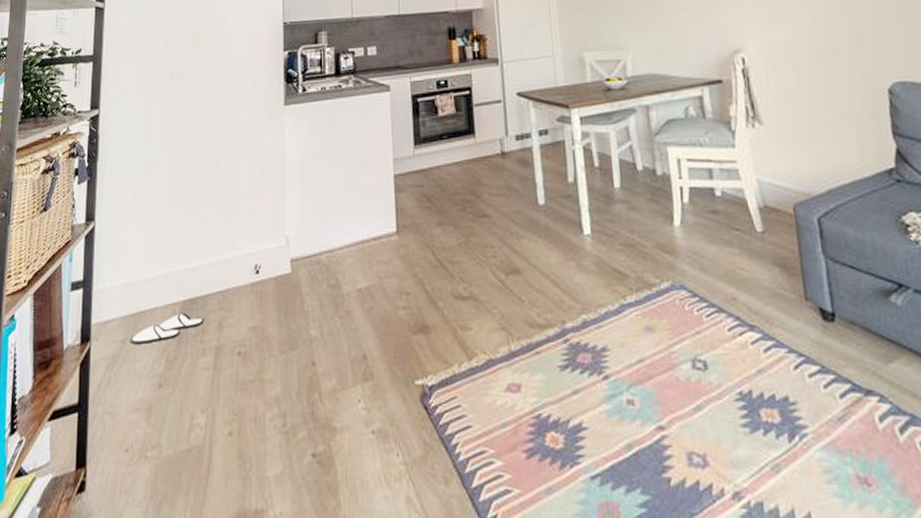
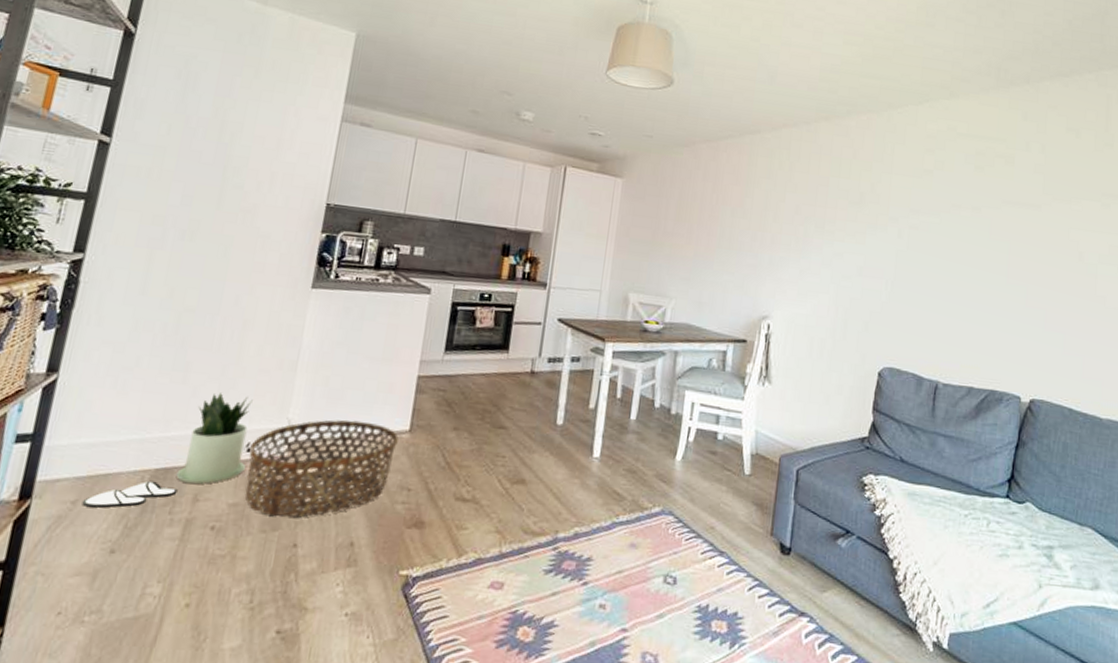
planter: none [201,220,258,312] -> present [176,393,253,485]
basket: none [258,229,388,335] -> present [245,419,399,518]

